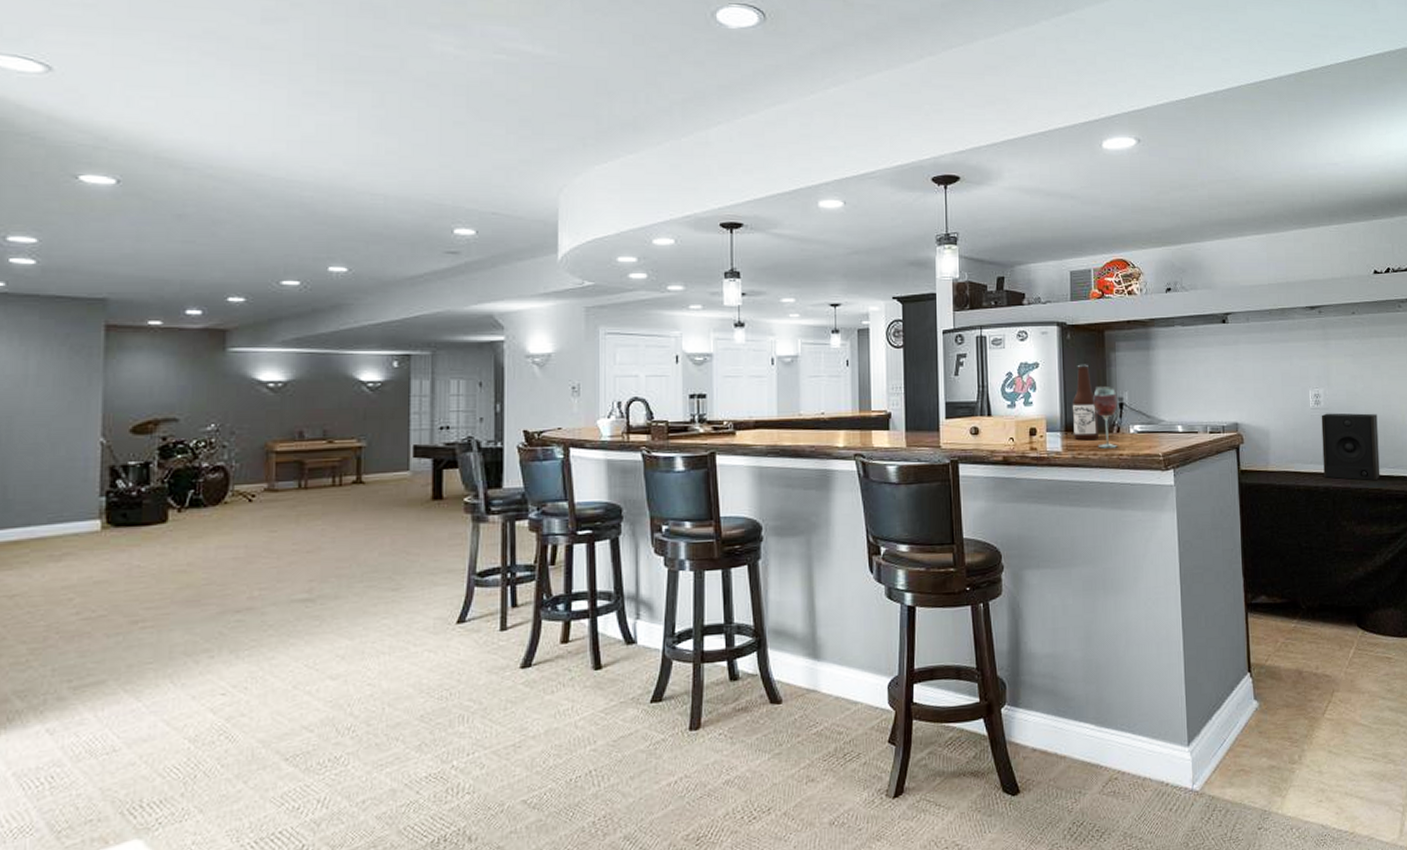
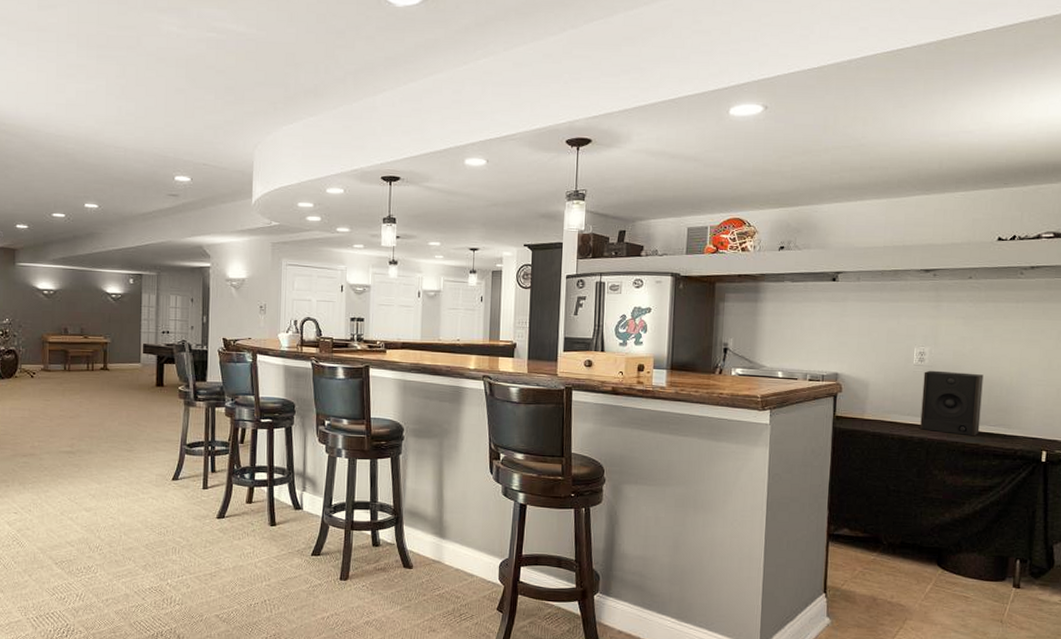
root beer bottle: present [1073,364,1100,441] -> none [678,311,703,379]
wineglass: present [1093,385,1118,449] -> none [699,331,723,387]

